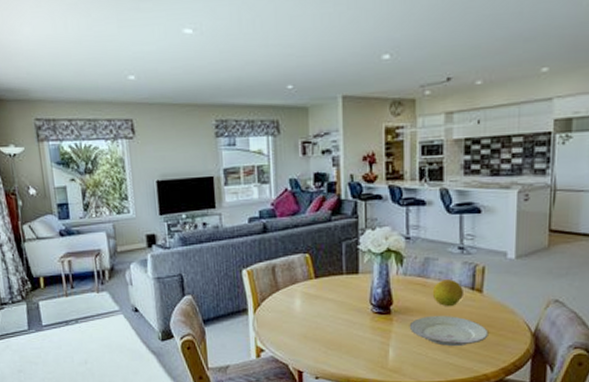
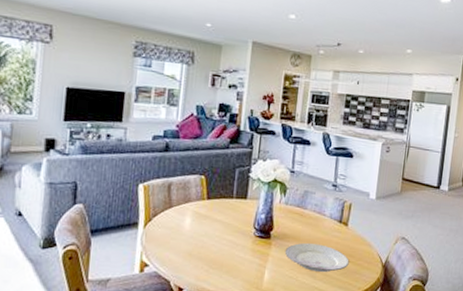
fruit: present [432,279,465,307] -> none [307,212,334,237]

